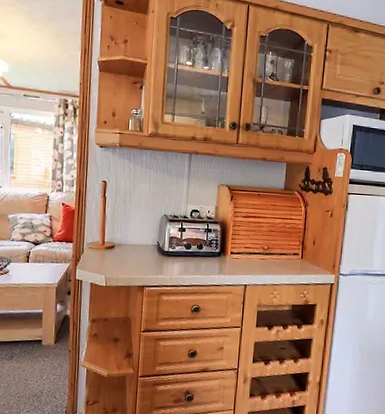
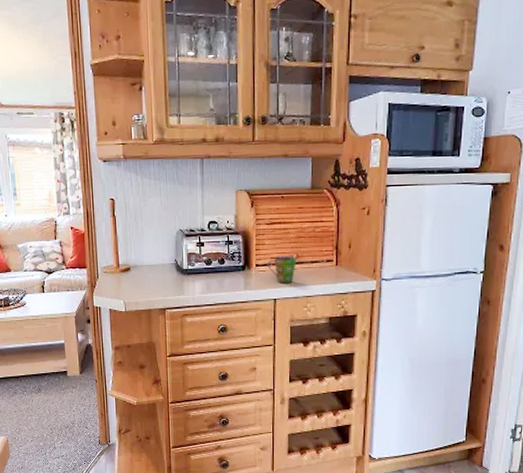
cup: none [241,246,268,272] -> present [267,256,297,284]

